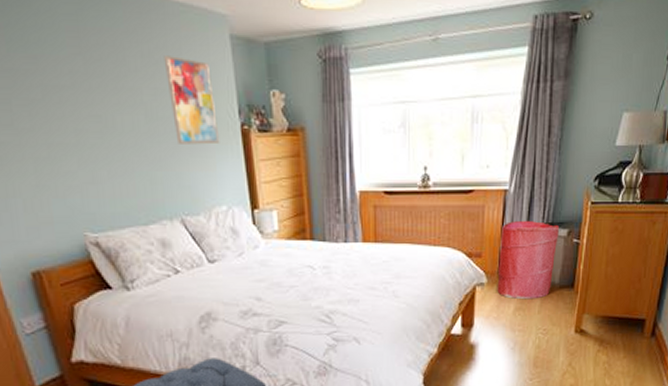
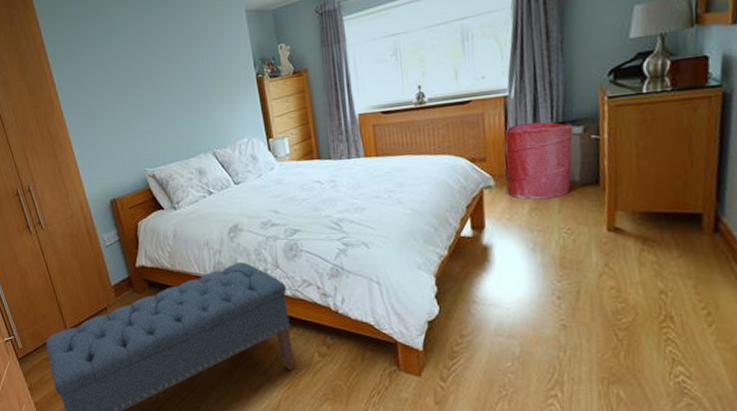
wall art: present [163,56,220,145] -> none [198,32,241,96]

